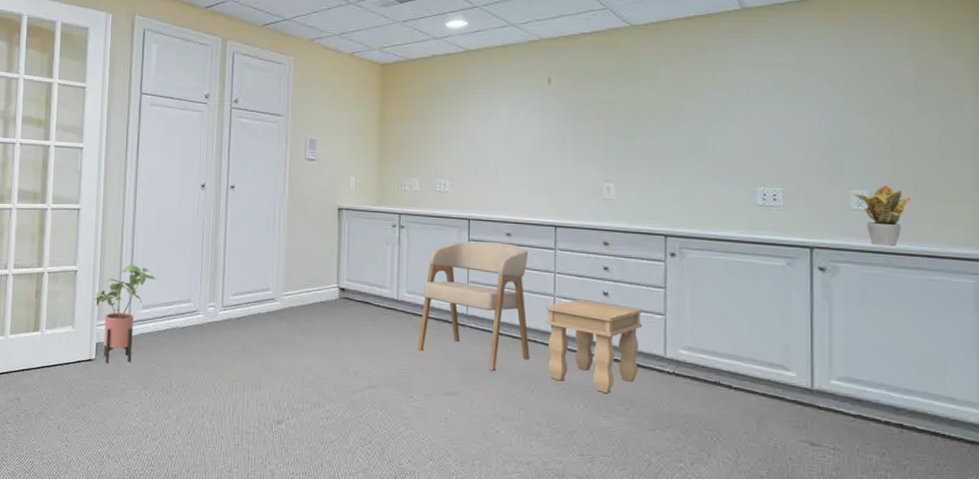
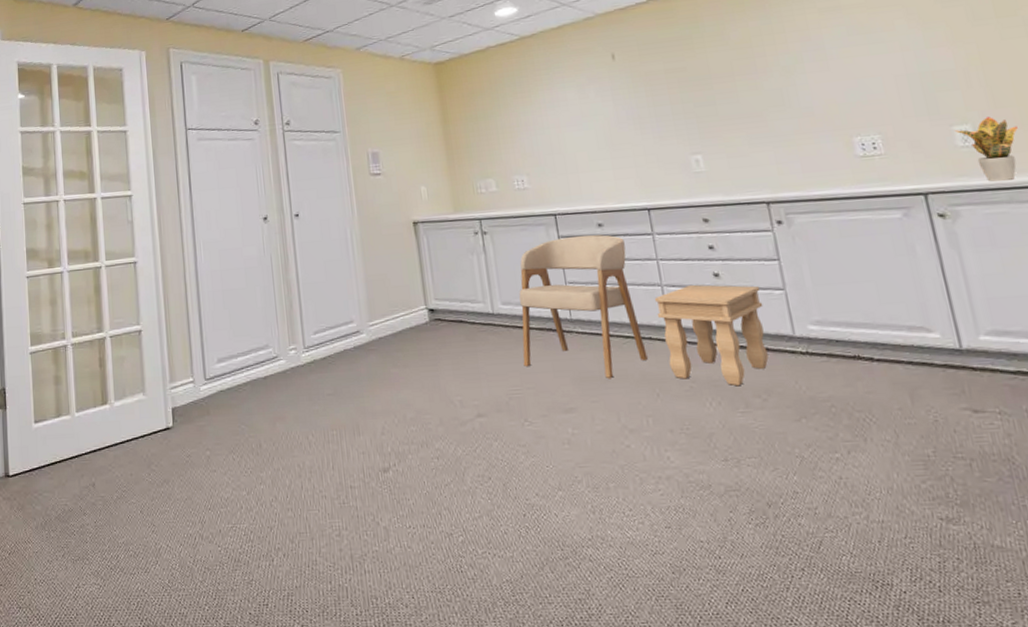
house plant: present [94,264,157,363] -> none [163,314,229,430]

